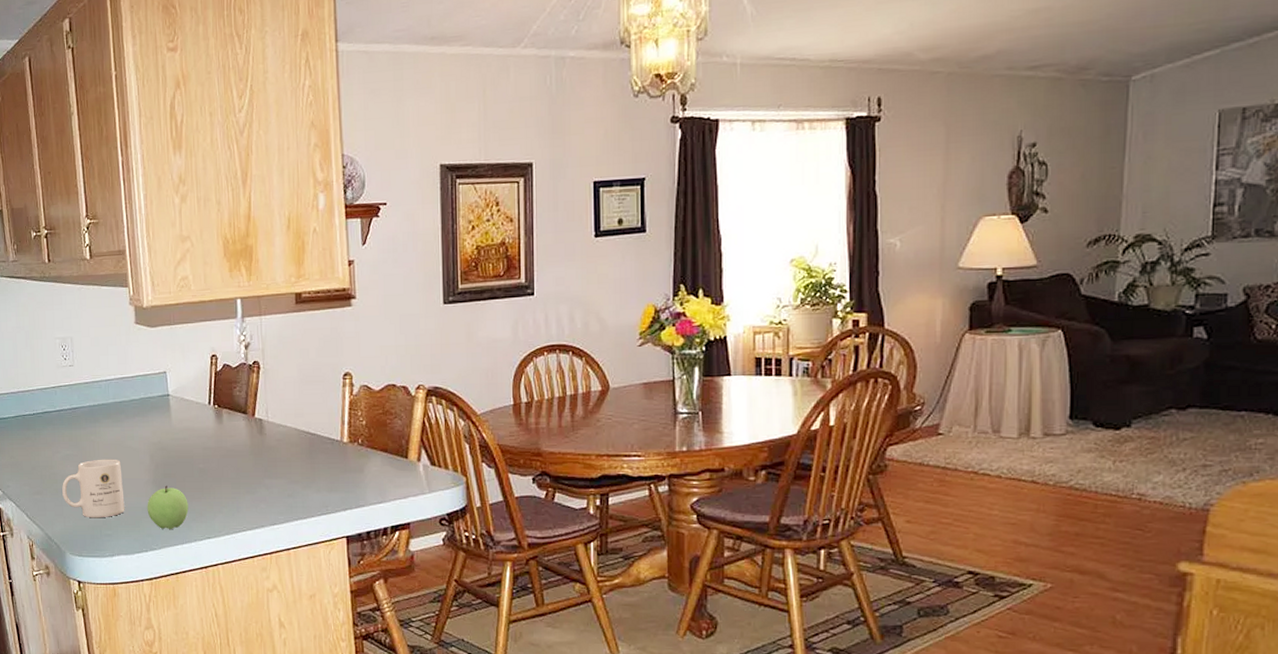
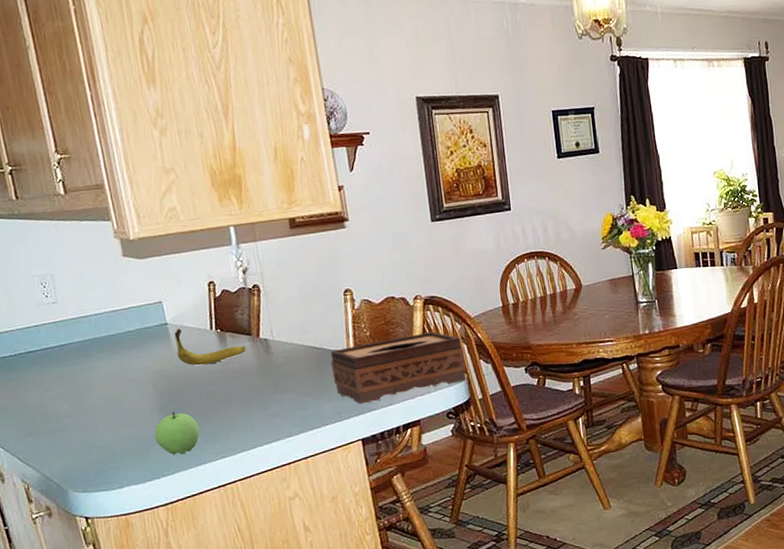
mug: present [62,459,125,518] -> none [57,391,131,453]
banana: none [174,400,241,441] -> present [174,328,246,366]
tissue box: none [323,426,466,499] -> present [331,331,467,404]

